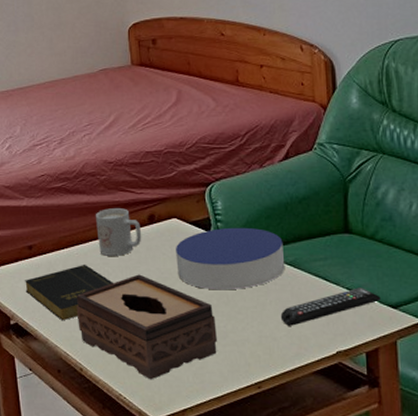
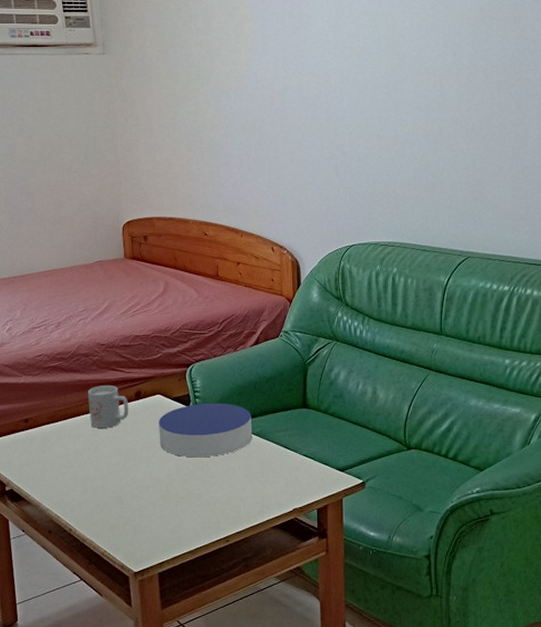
book: present [24,264,114,321] -> none [20,435,103,487]
tissue box: present [76,274,217,380] -> none [67,444,192,537]
remote control: present [280,287,381,326] -> none [247,454,331,488]

